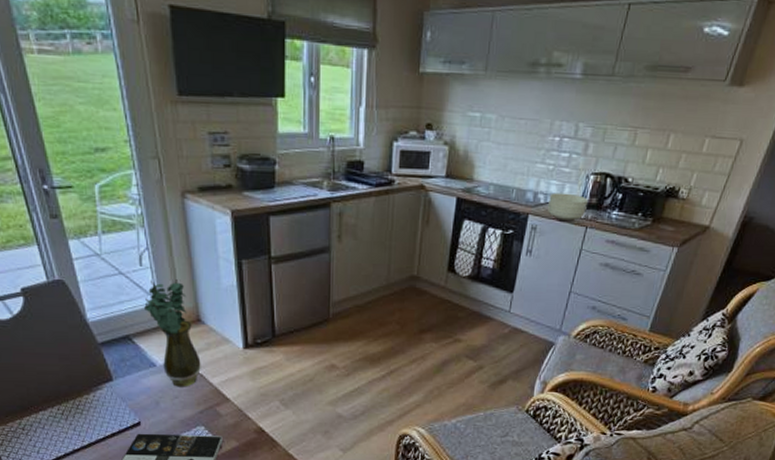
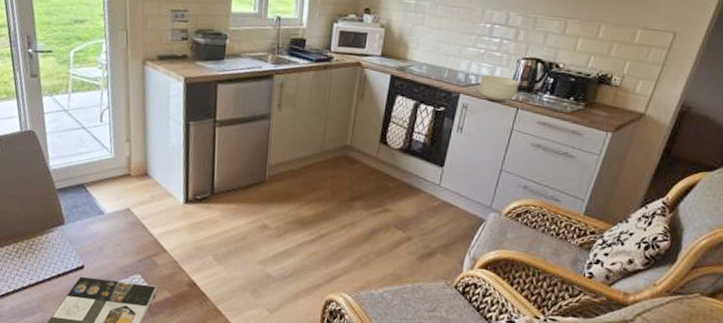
vase: present [144,279,201,387] -> none [100,135,144,236]

